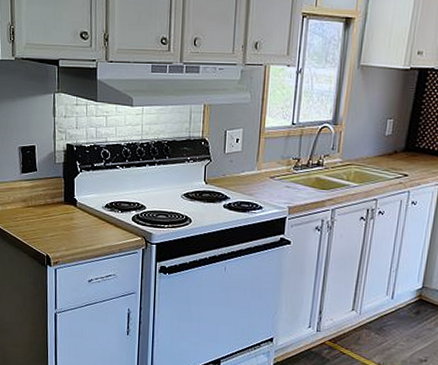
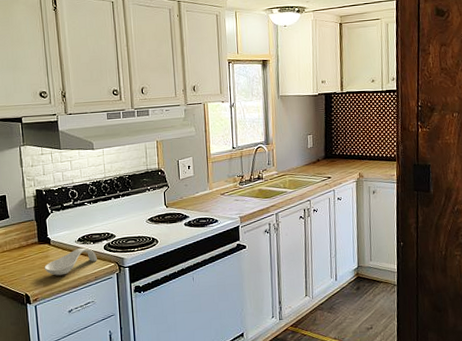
spoon rest: none [68,215,124,242] -> present [44,247,97,276]

